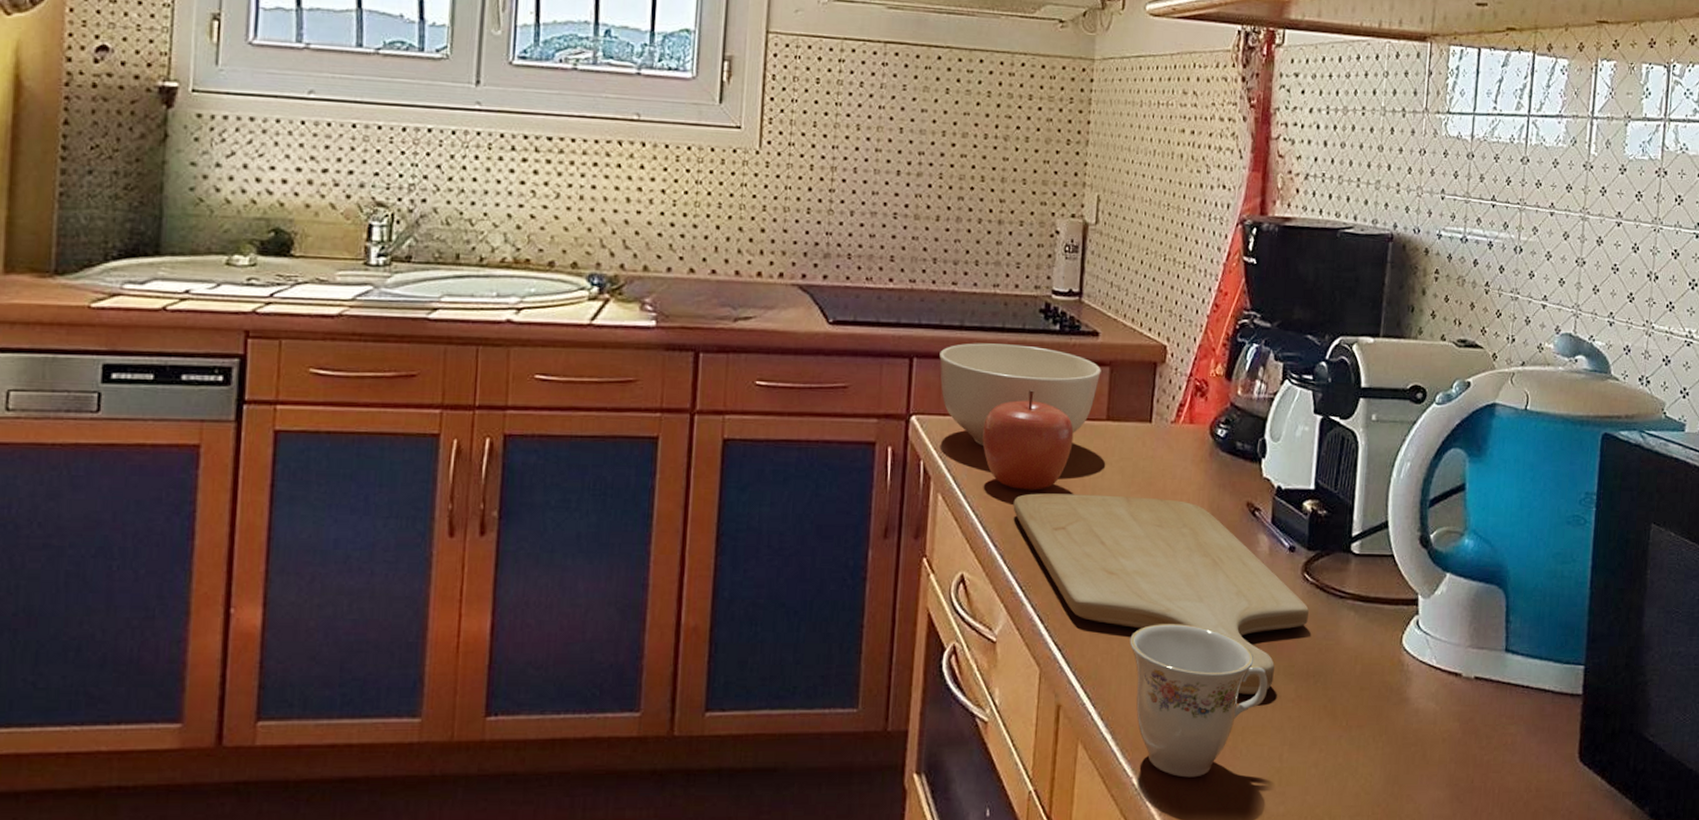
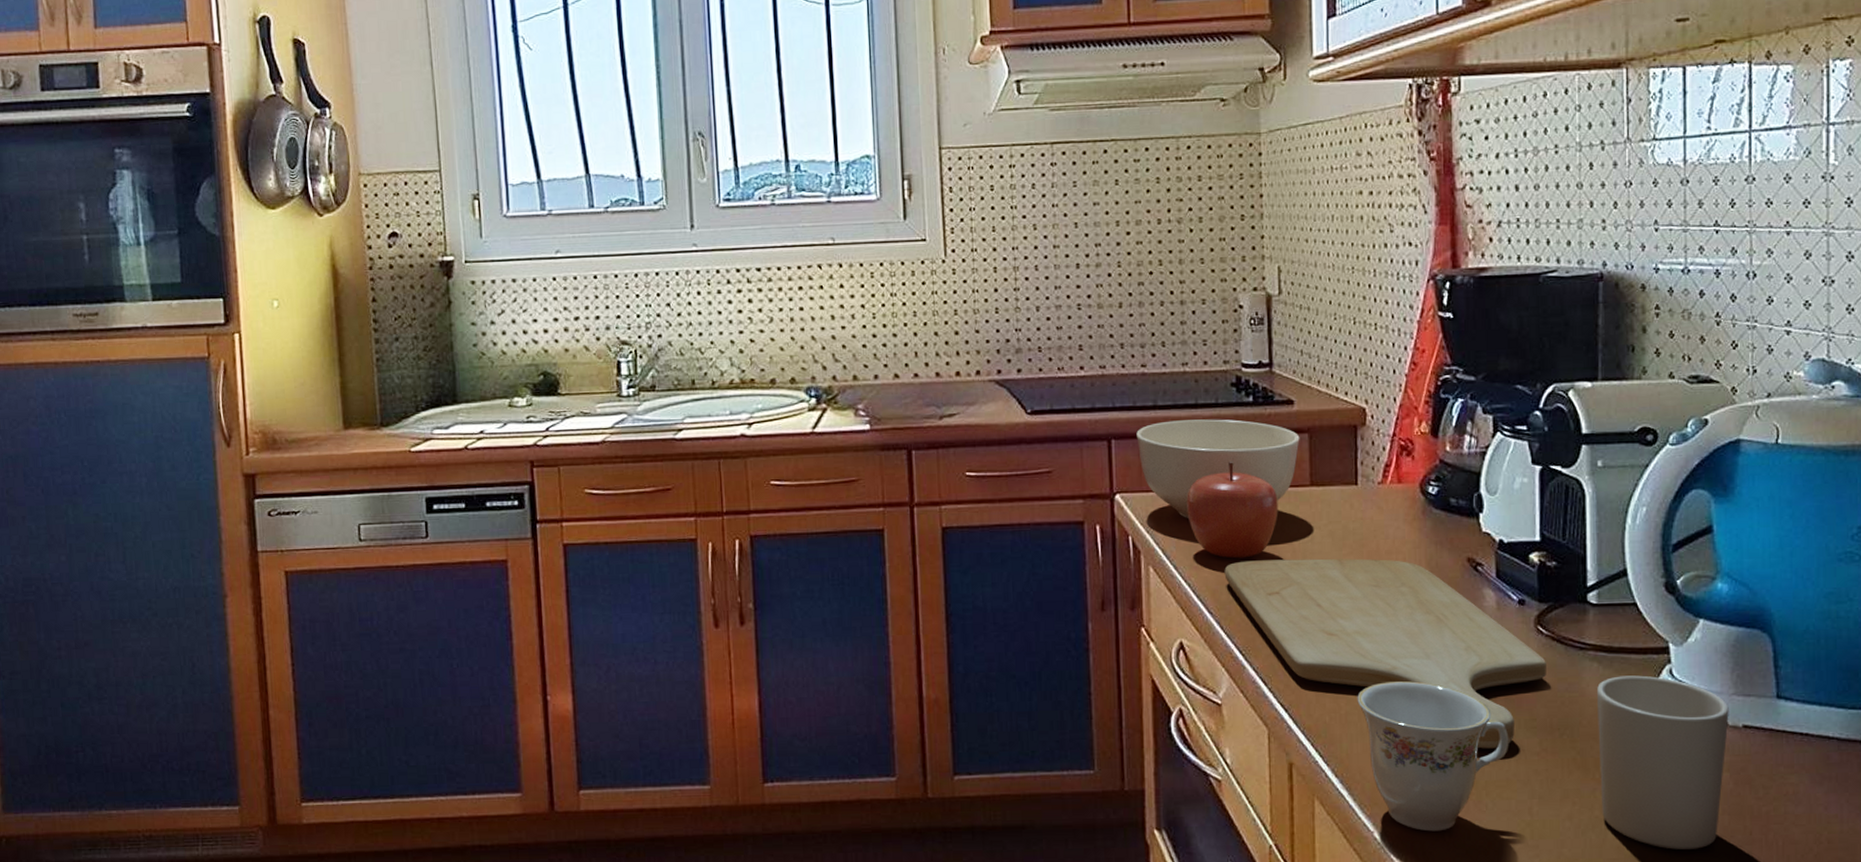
mug: none [1345,625,1464,797] -> present [1597,675,1729,850]

